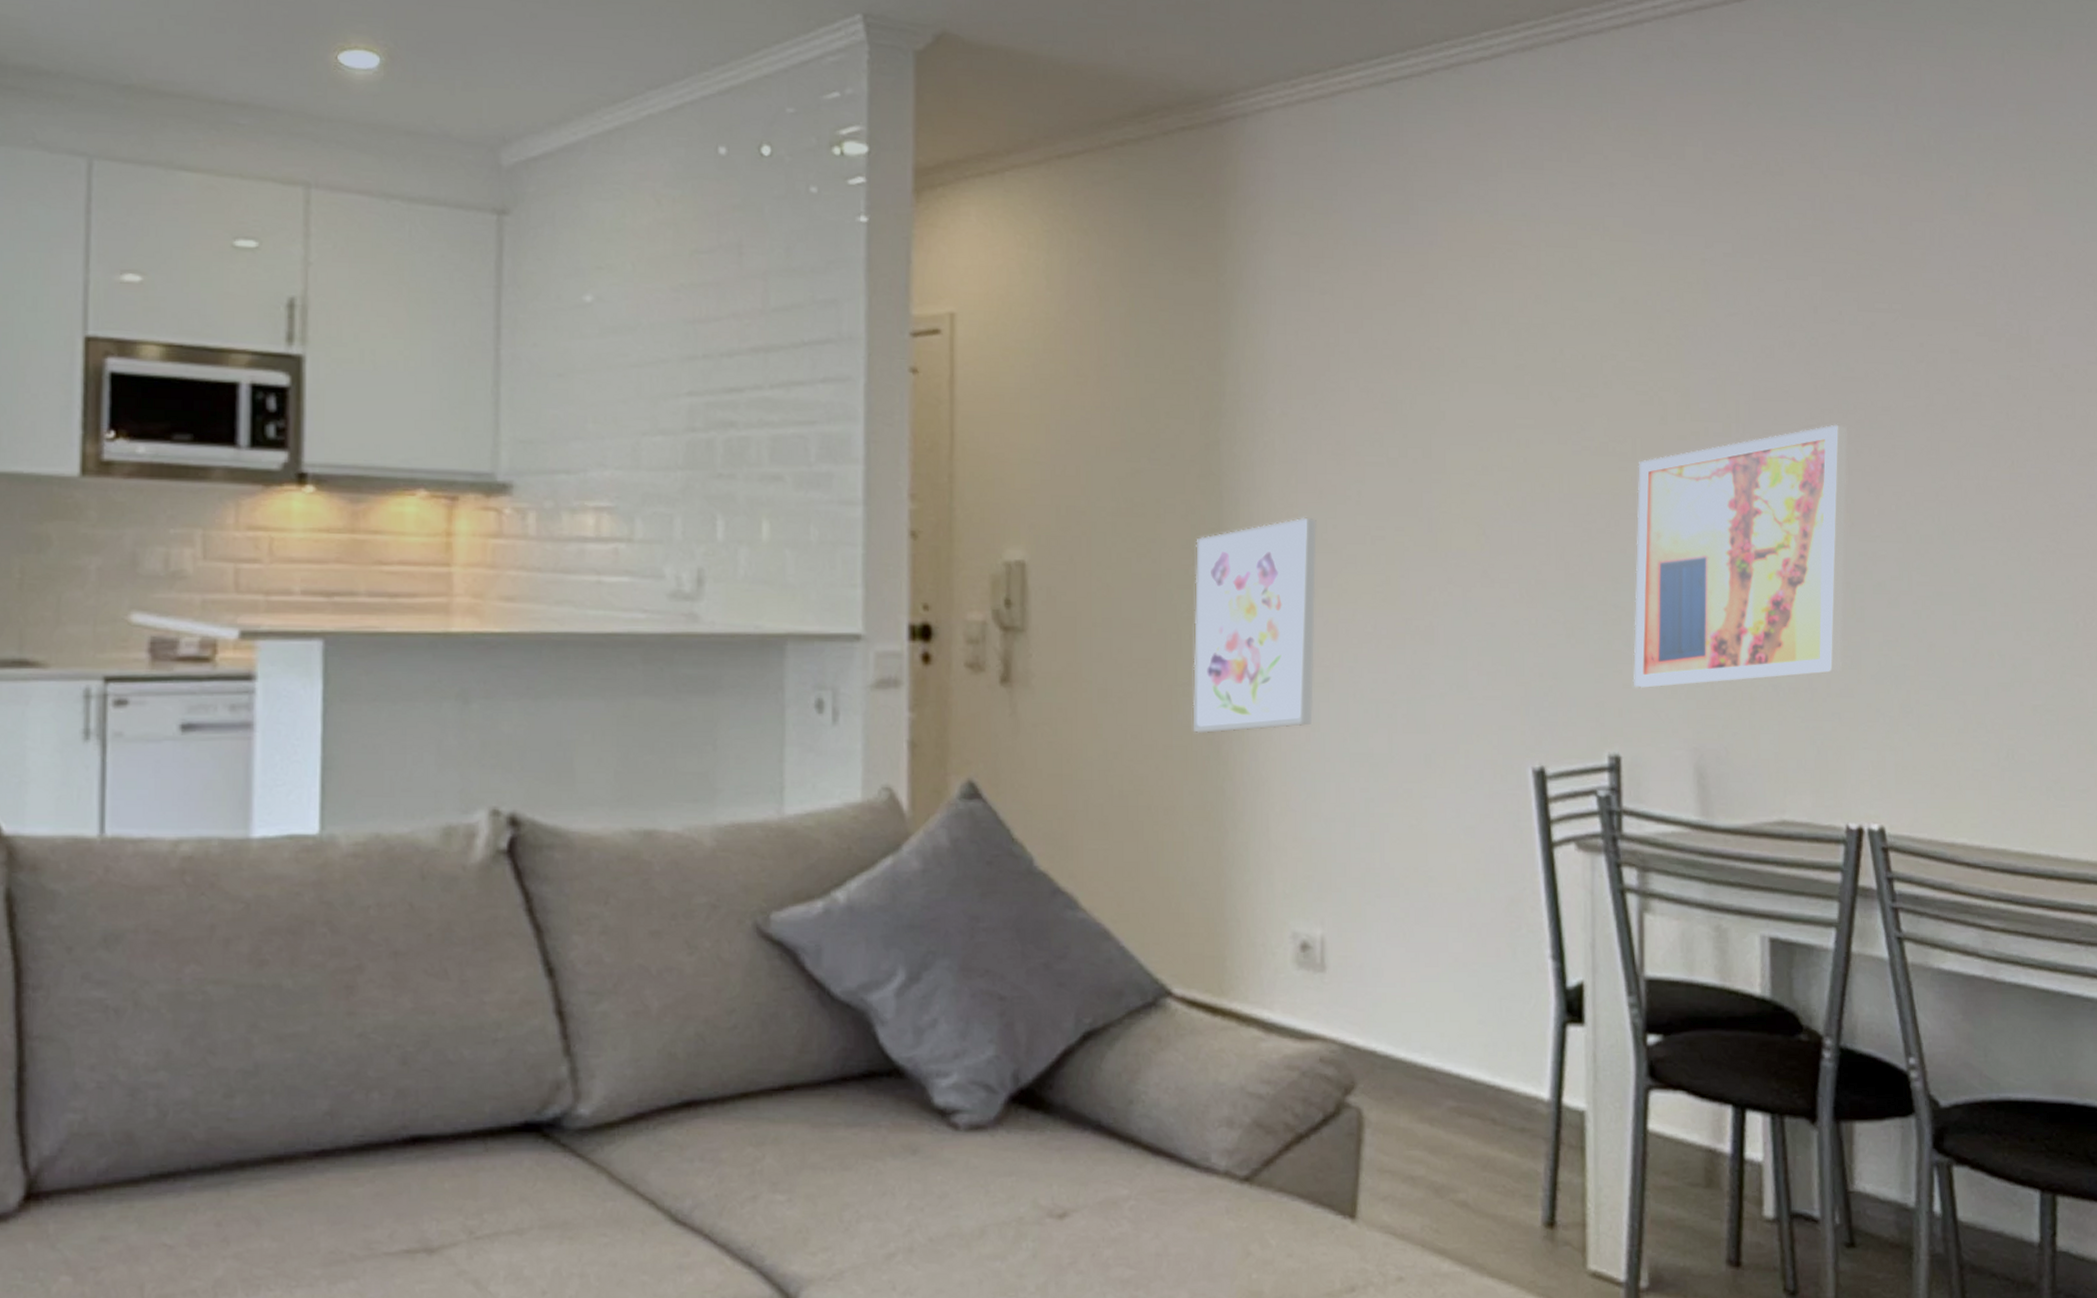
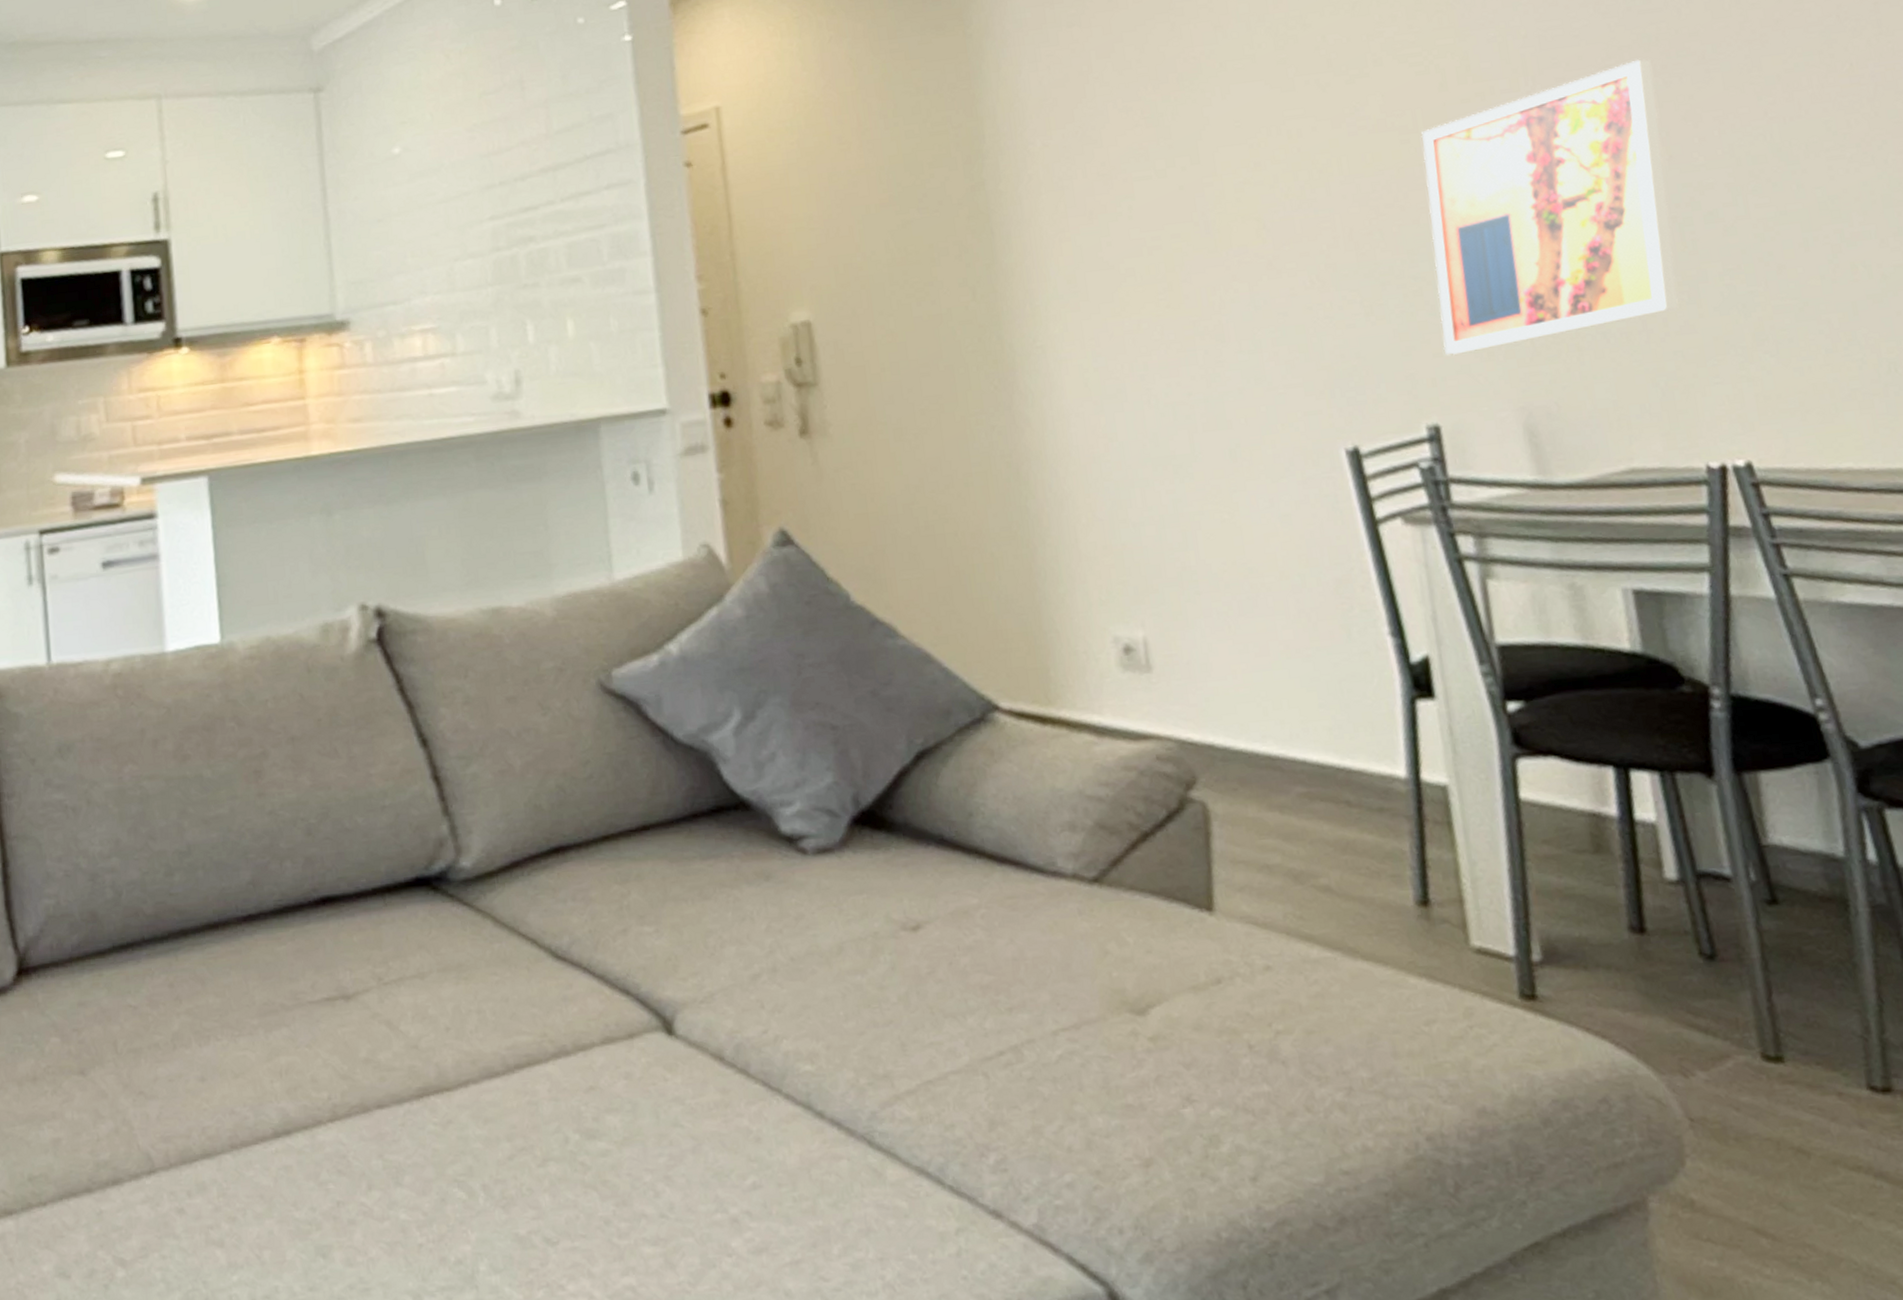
wall art: present [1192,517,1317,734] -> none [972,239,1109,459]

